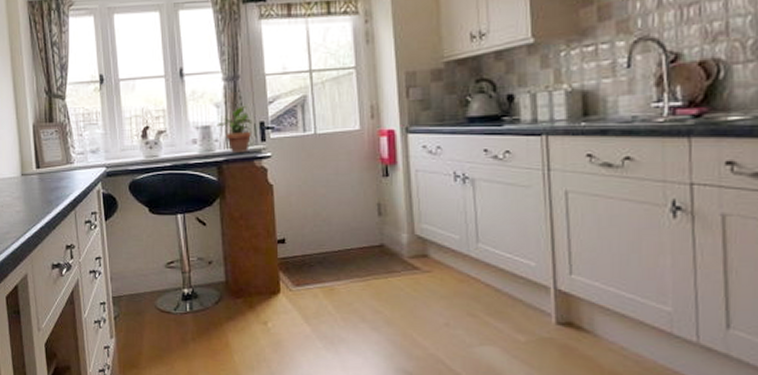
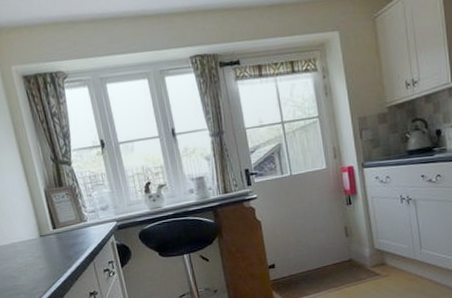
potted plant: present [217,106,253,153] -> none [209,157,240,198]

